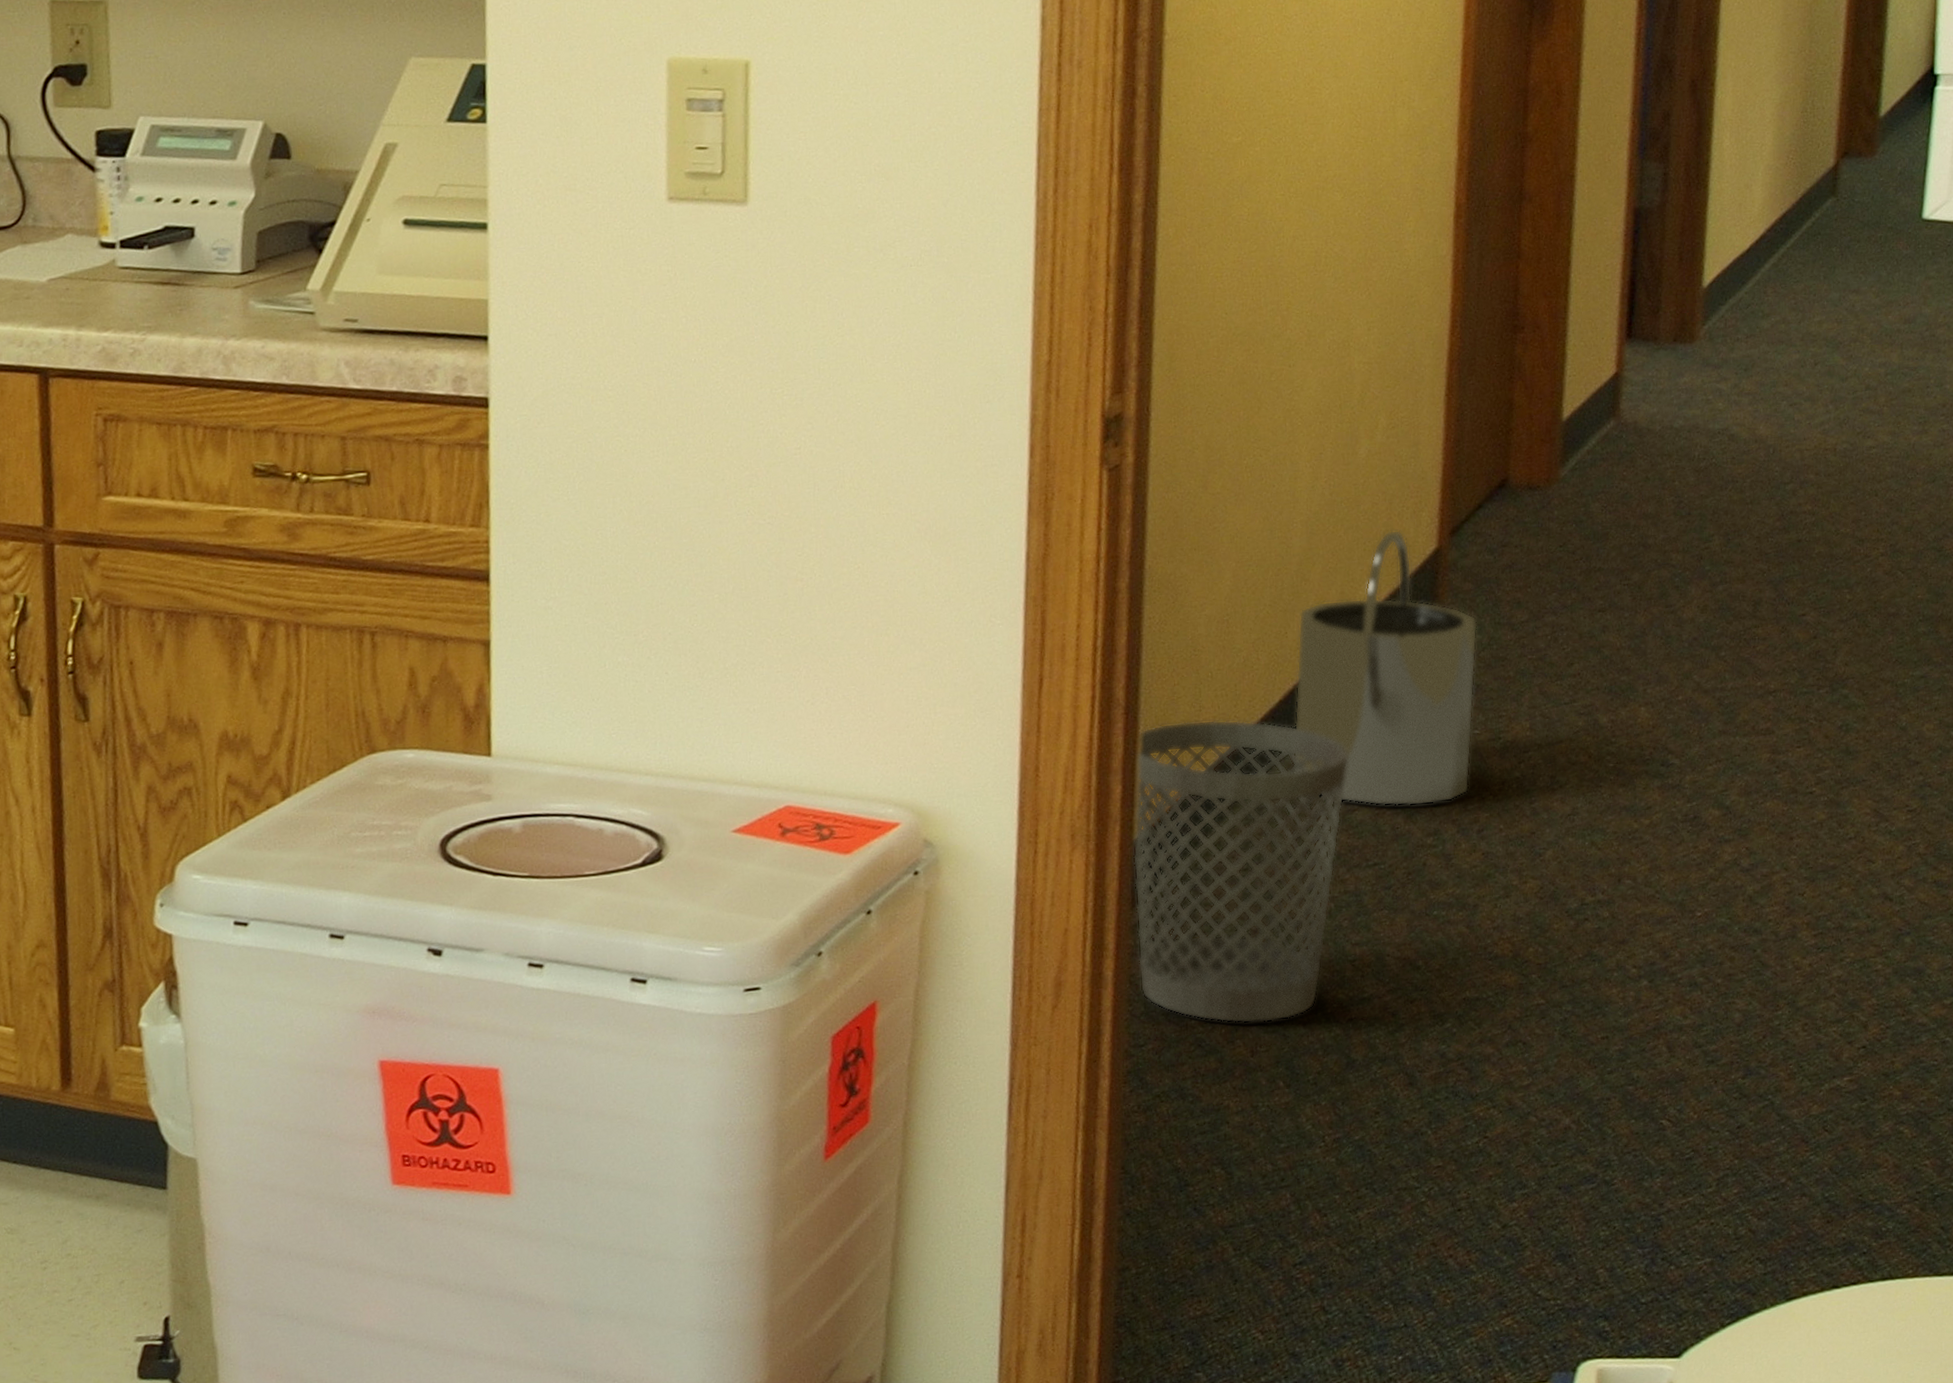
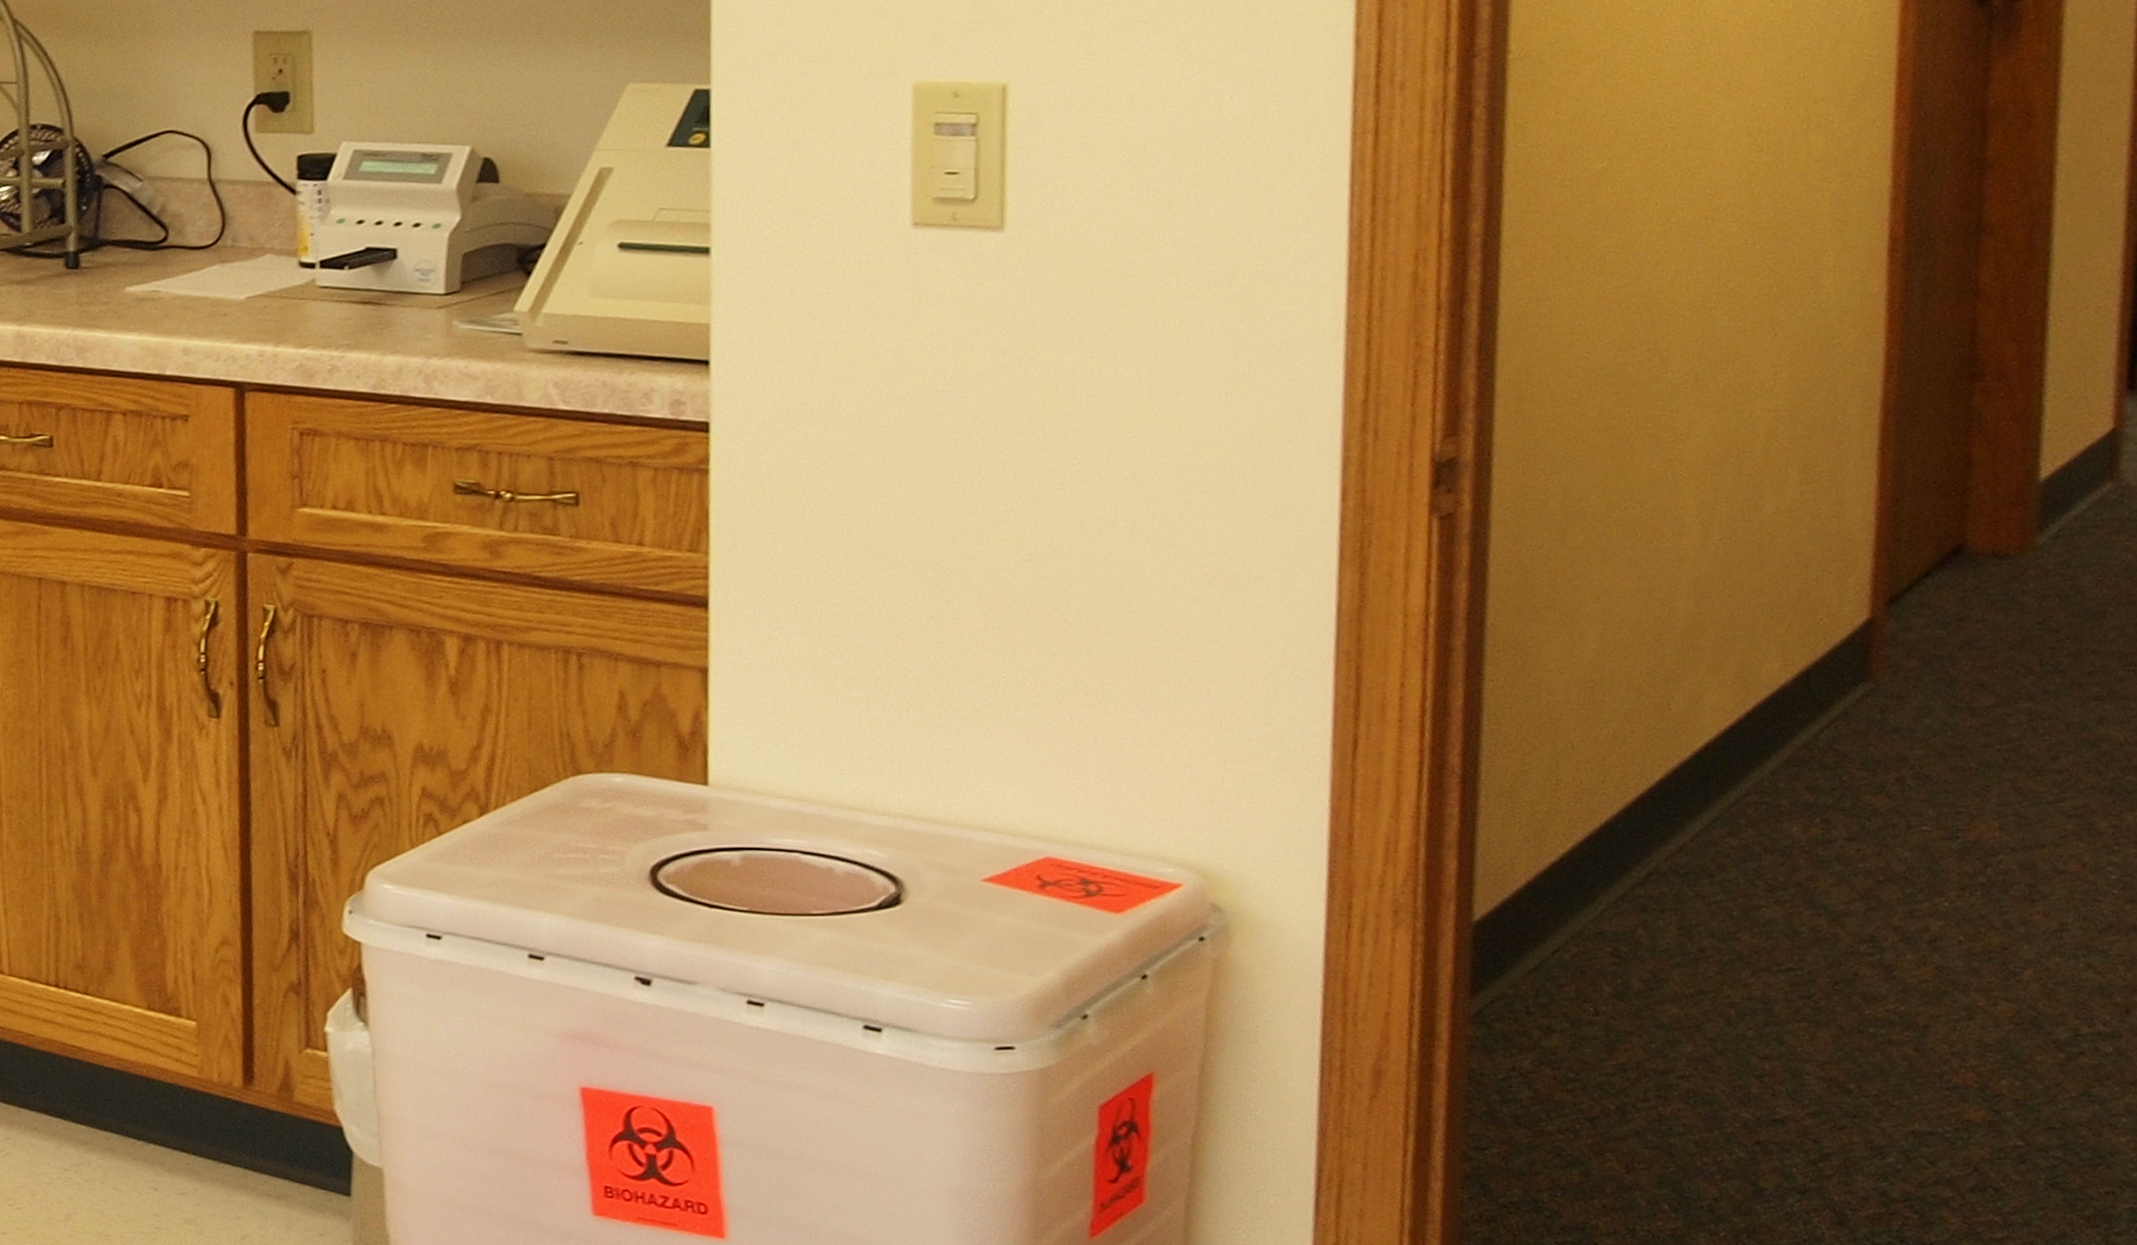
wastebasket: present [1132,719,1349,1024] -> none [1471,794,1753,1137]
bucket: present [1293,529,1477,806] -> none [1678,596,1926,907]

